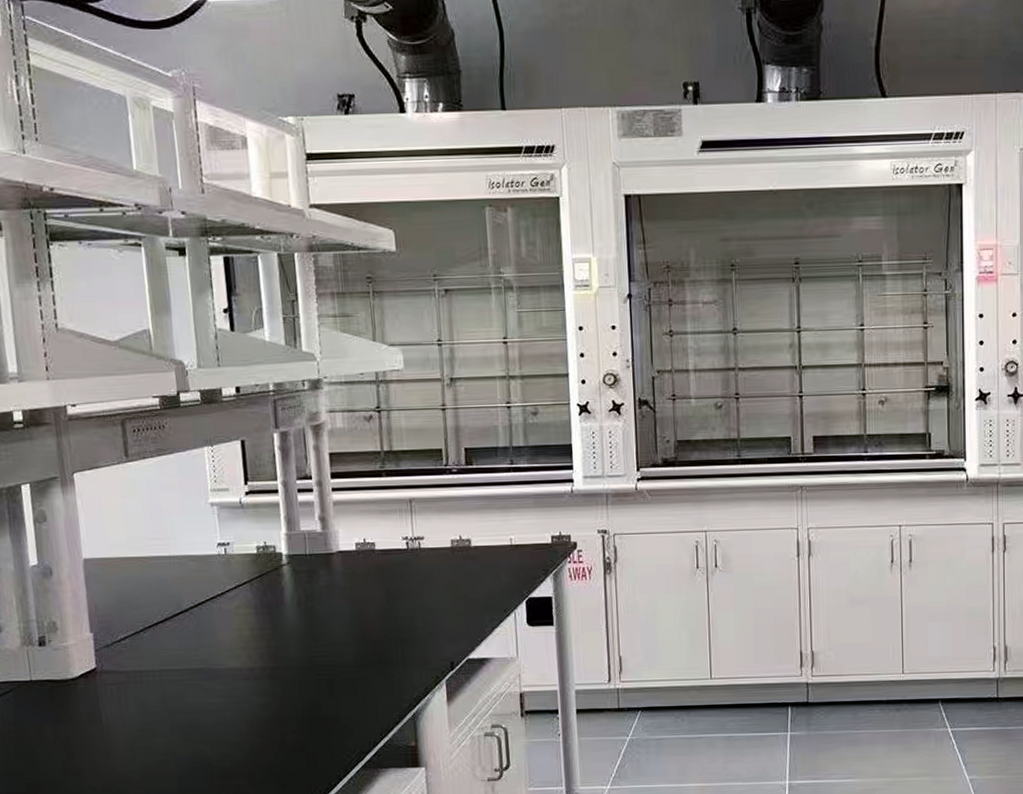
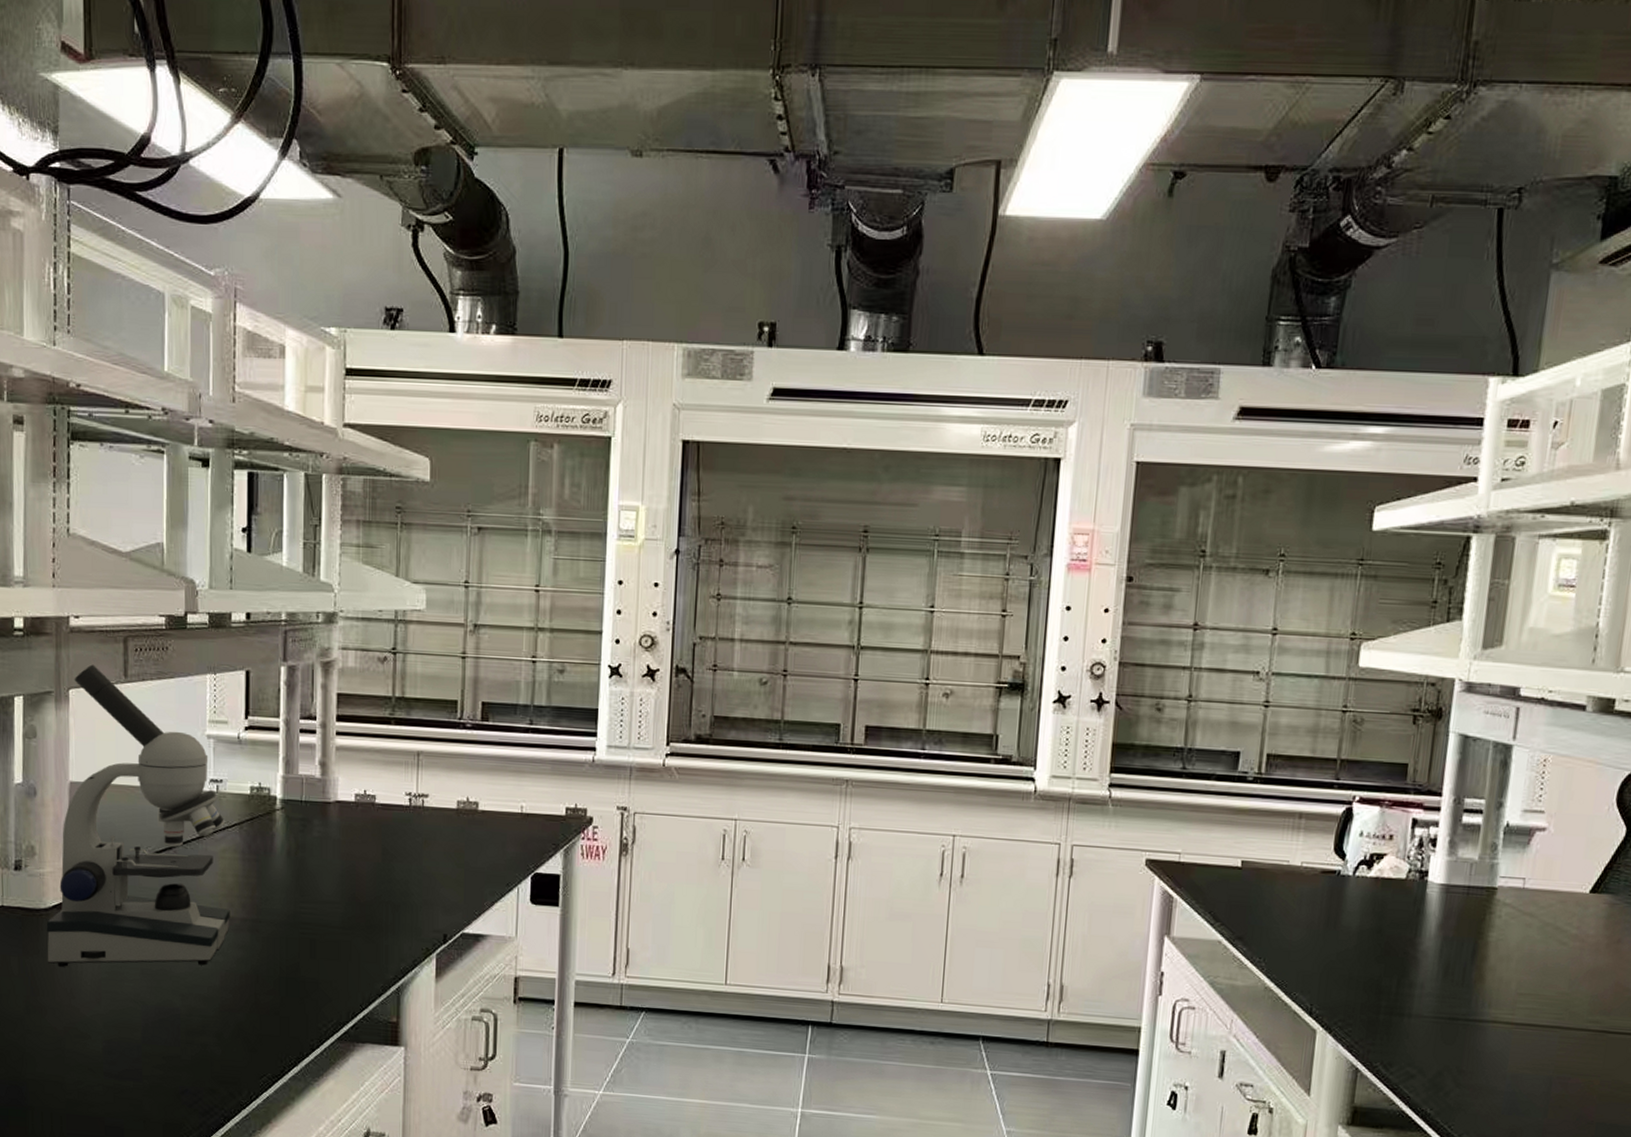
microscope: none [75,448,250,730] -> present [46,664,230,967]

